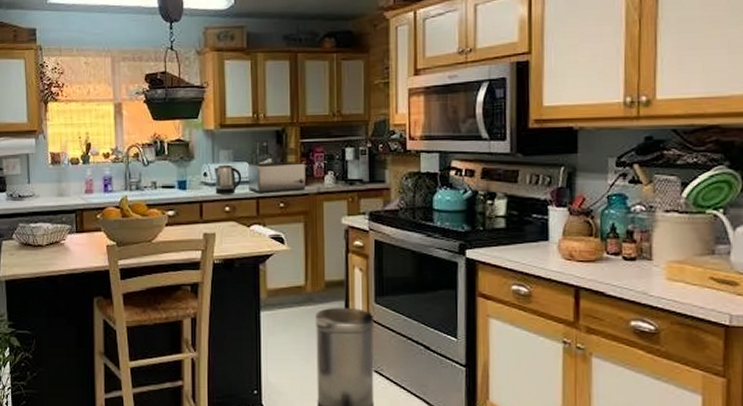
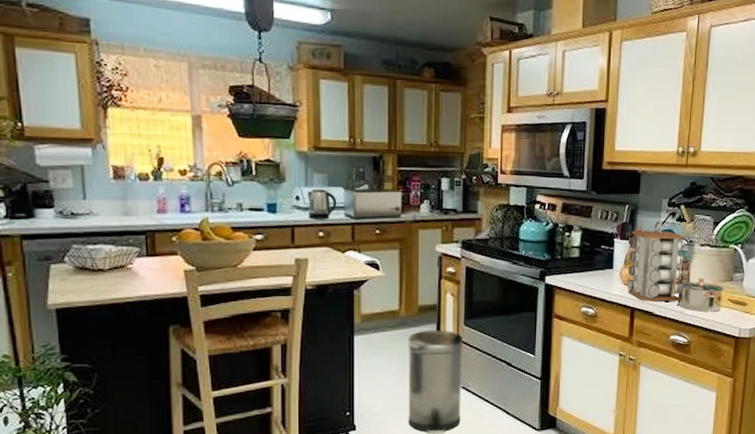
spice rack: none [567,184,643,281] -> present [627,221,685,302]
cooking pot: none [636,251,702,294] -> present [677,278,724,313]

